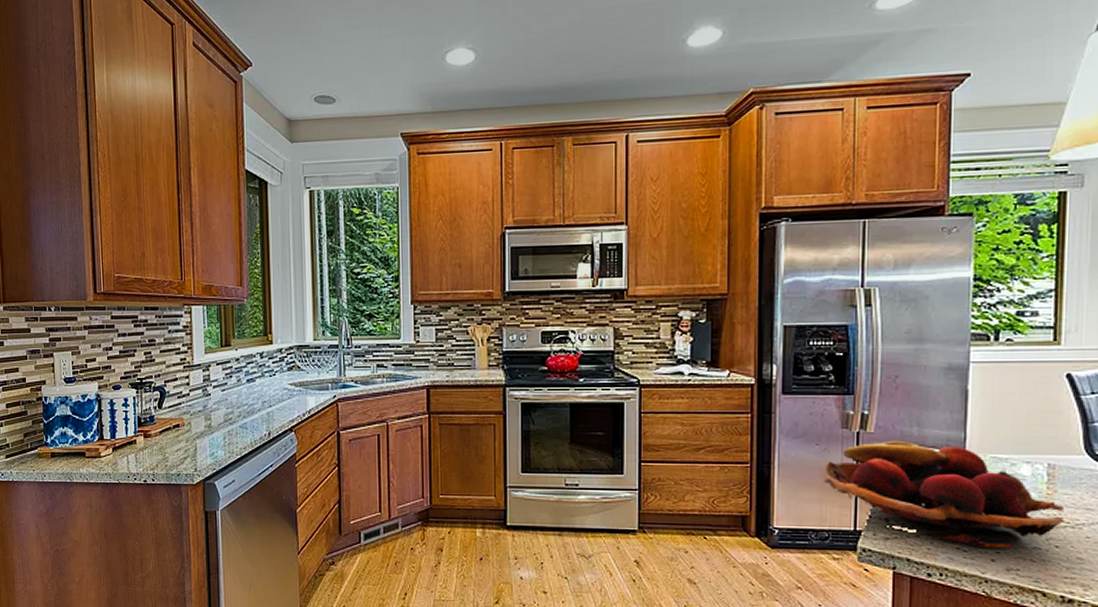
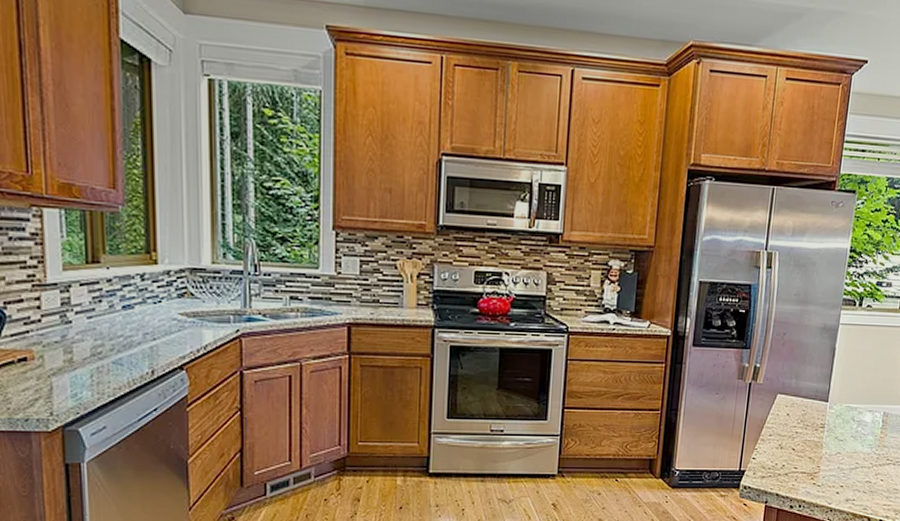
fruit basket: present [824,440,1063,549] -> none [719,390,890,483]

